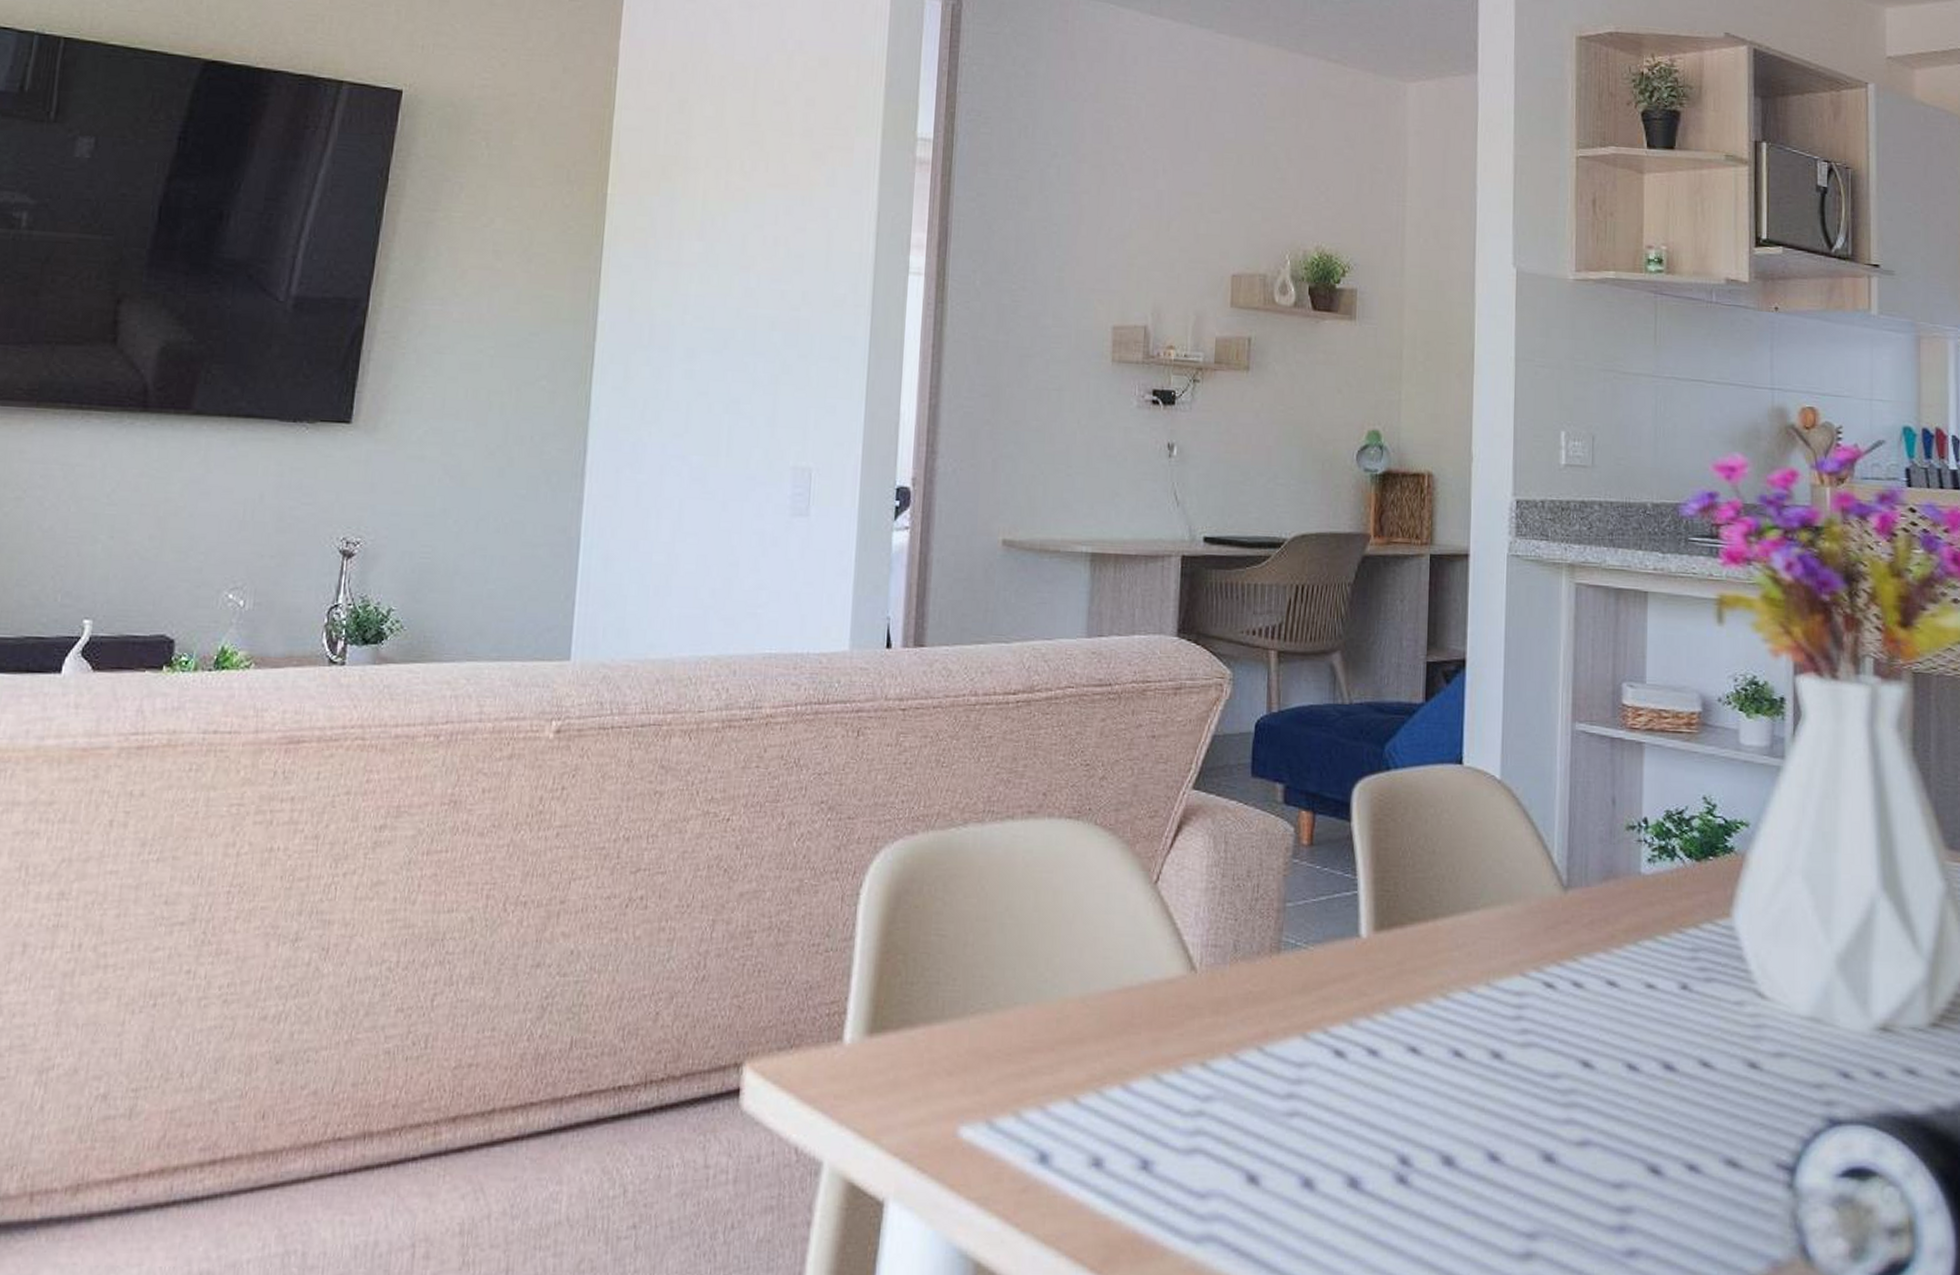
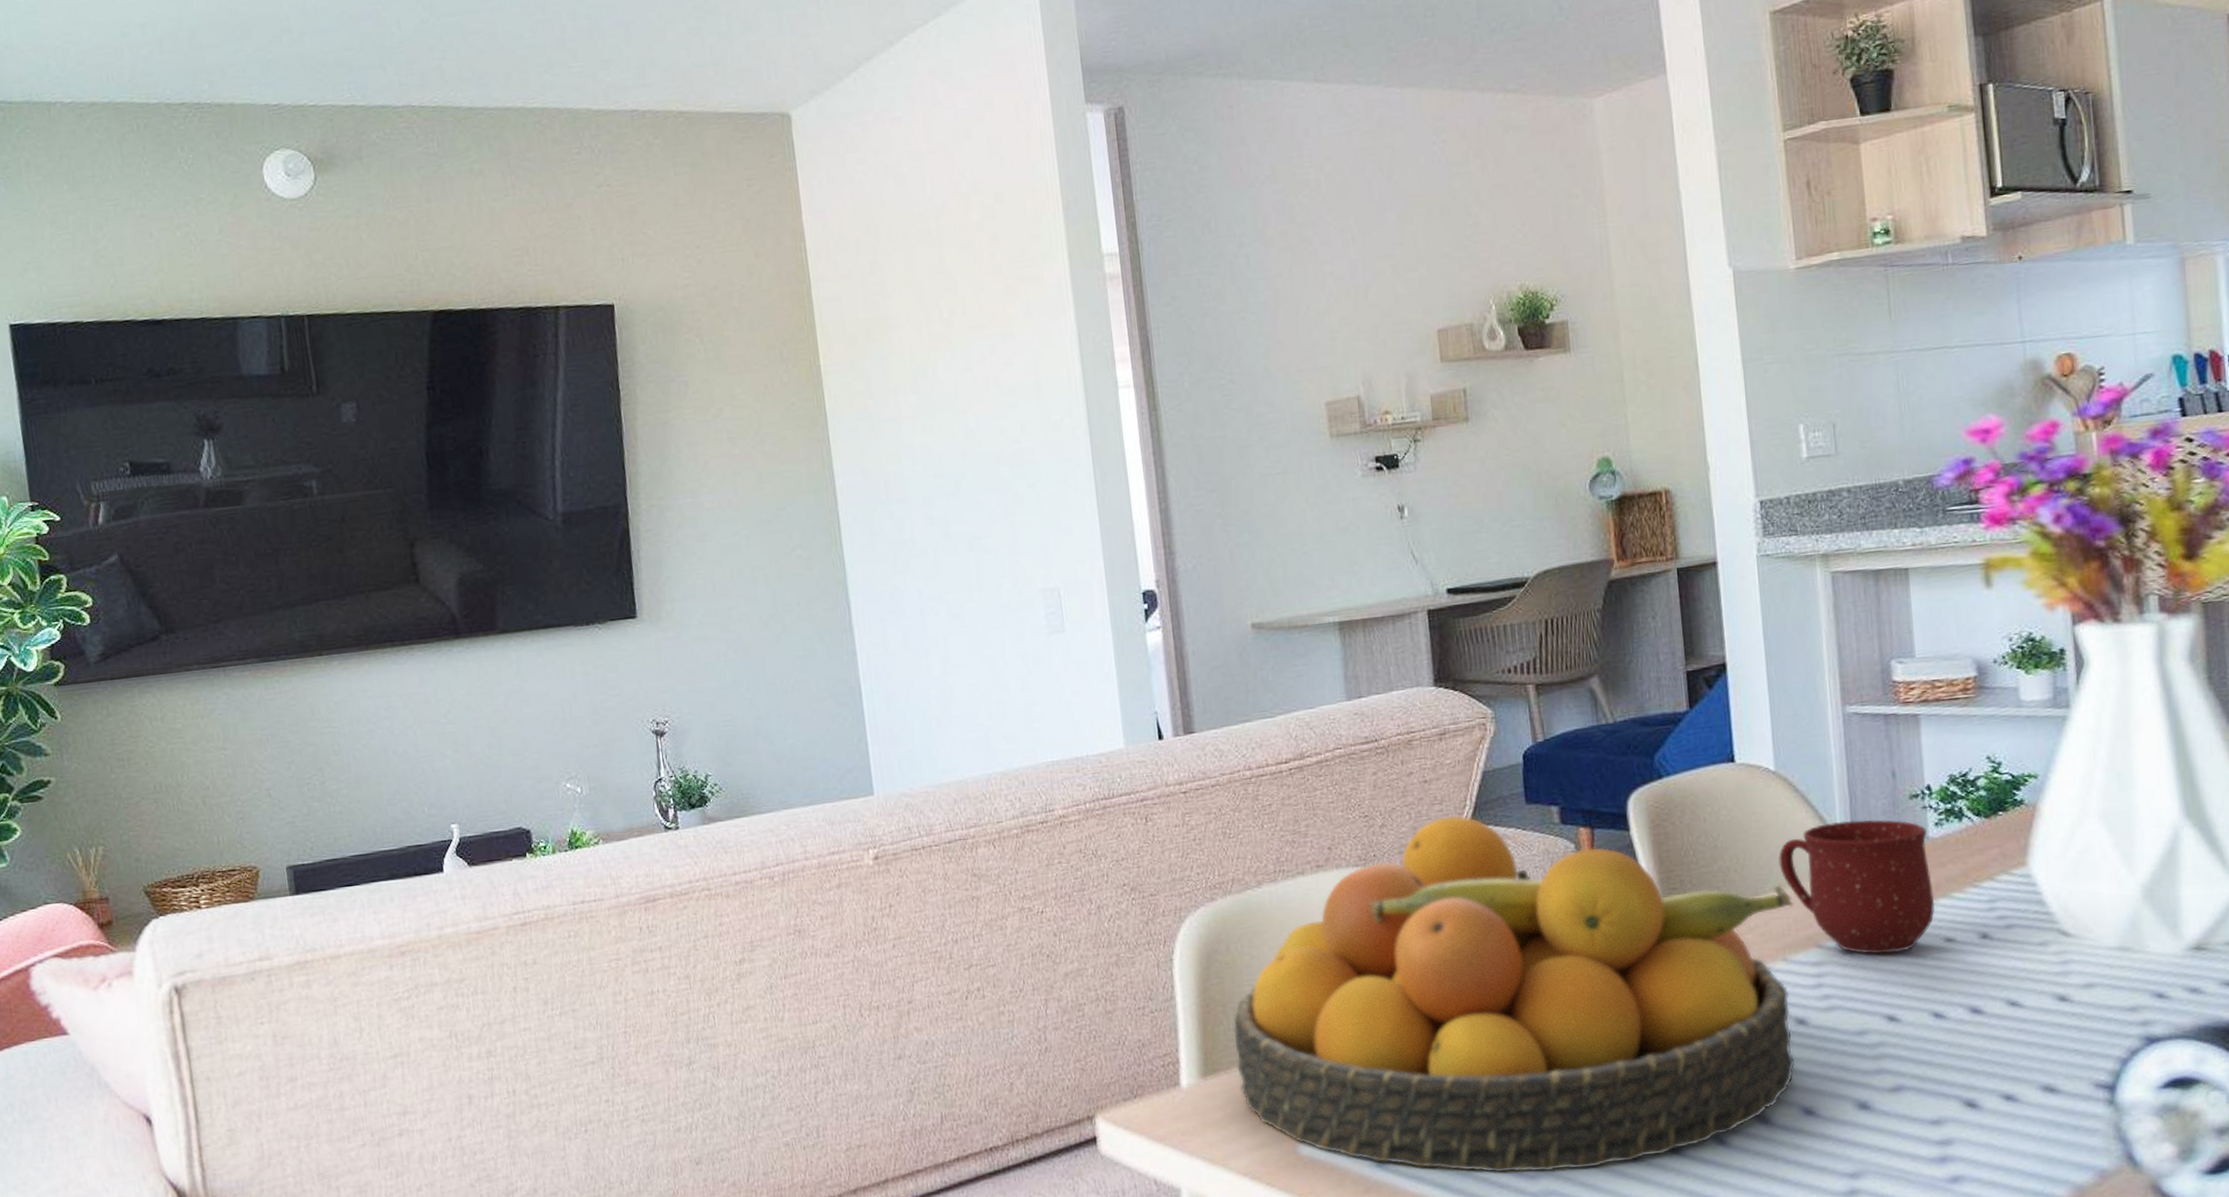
fruit bowl: none [907,777,1504,1193] -> present [1233,815,1795,1173]
mug: none [1494,842,1640,993] -> present [1778,819,1936,955]

